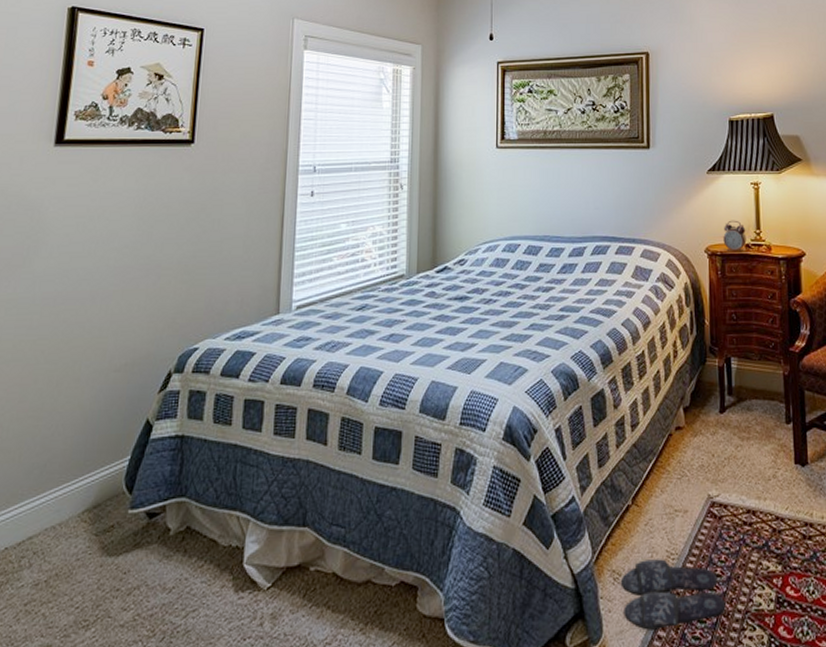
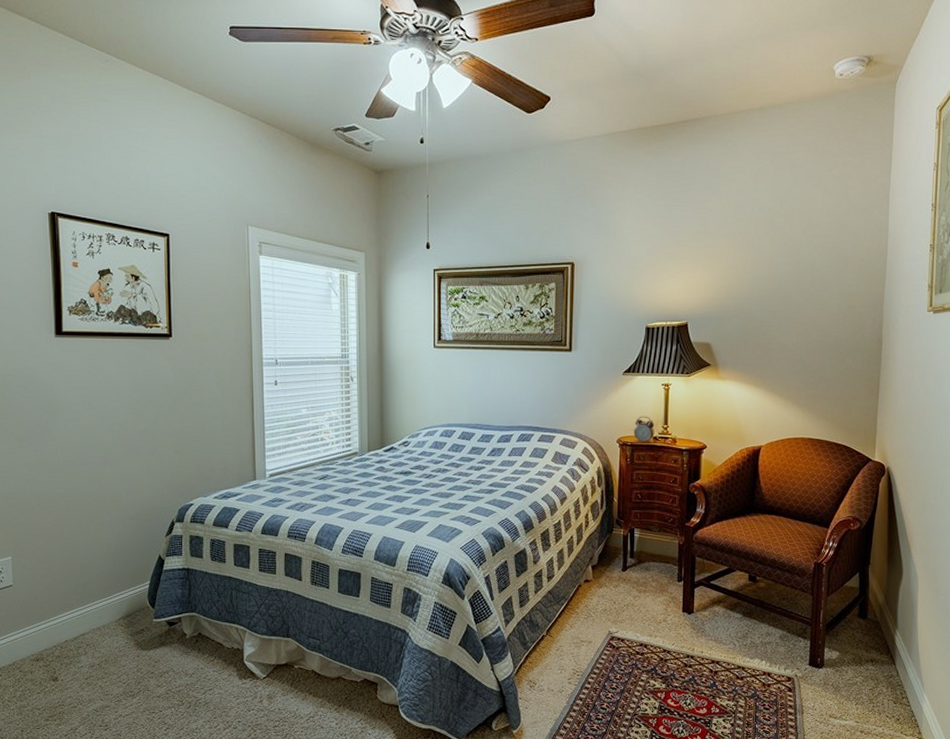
slippers: present [622,559,726,630] -> none [536,674,618,722]

